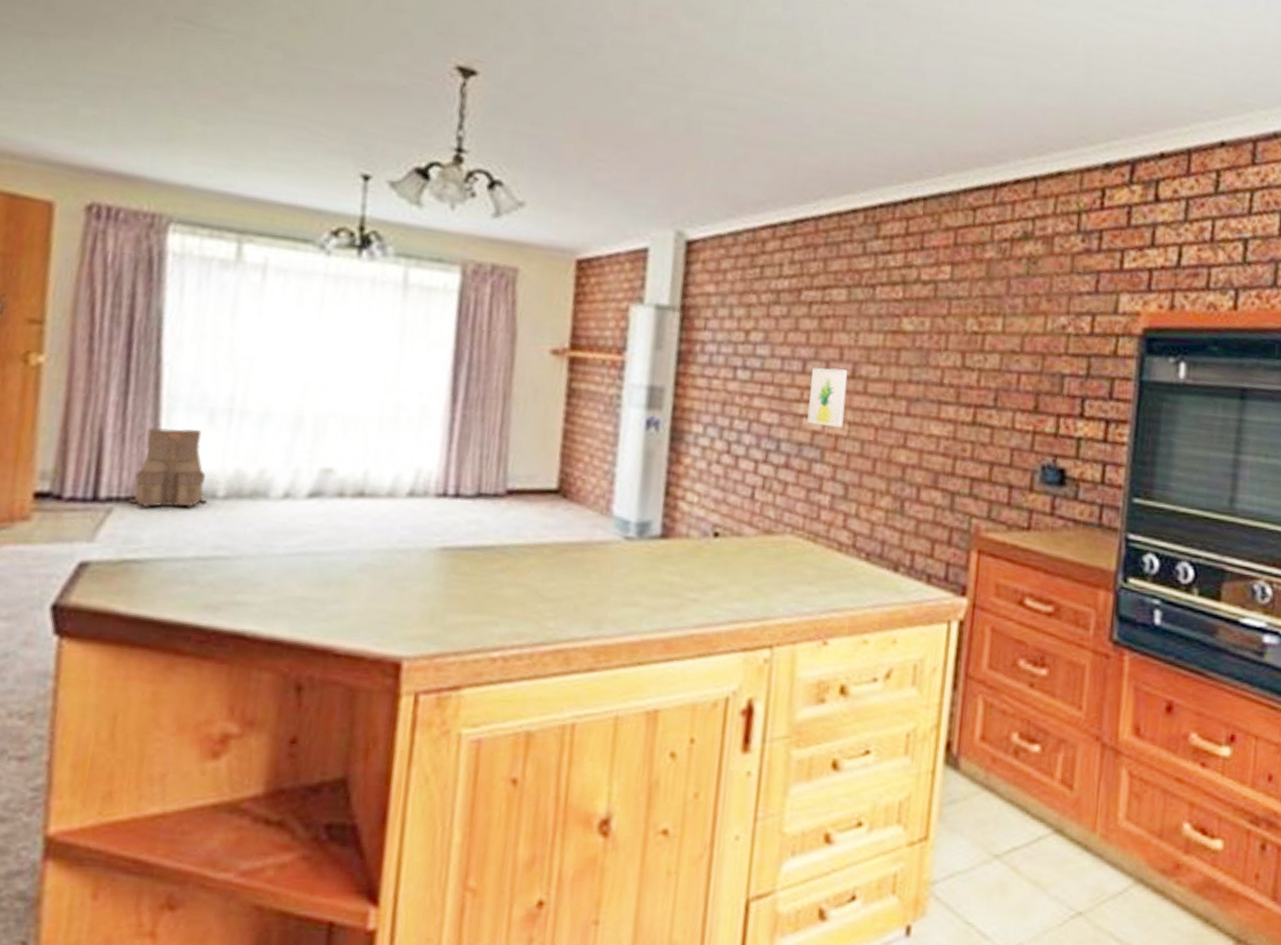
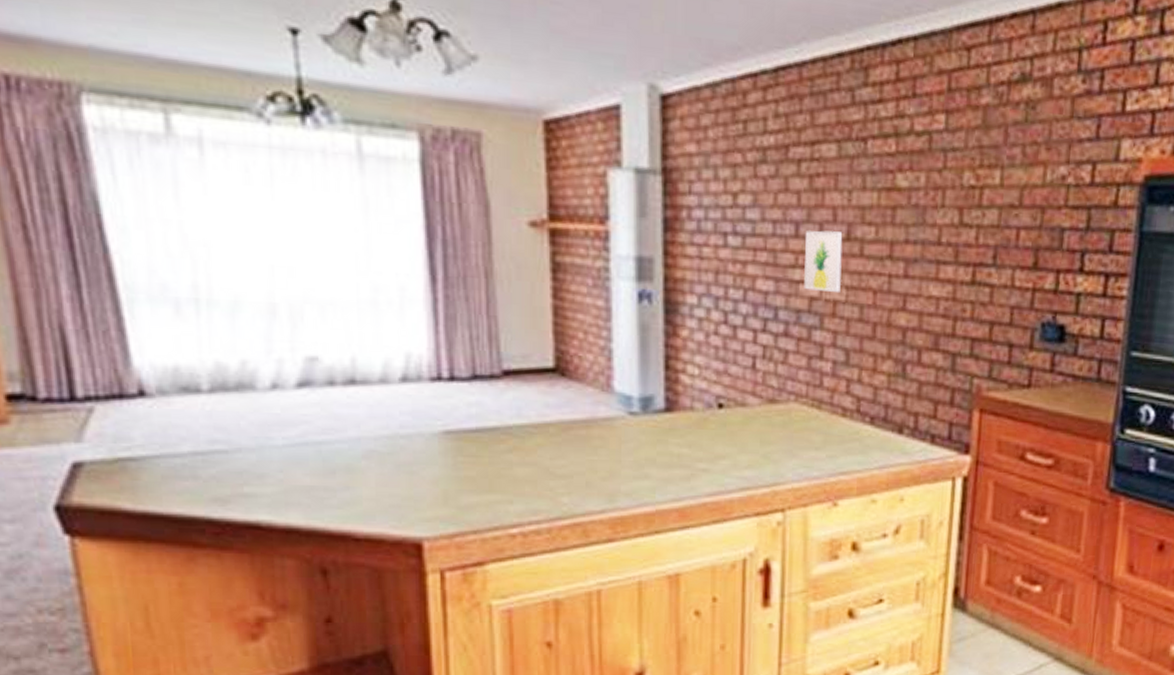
backpack: present [128,427,208,508] -> none [108,321,193,406]

